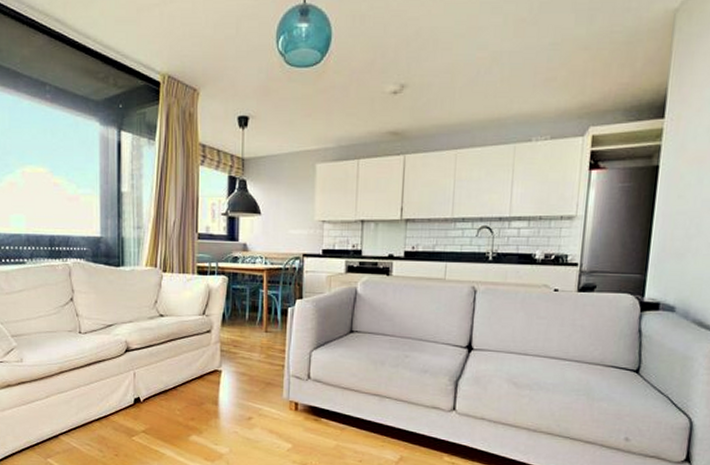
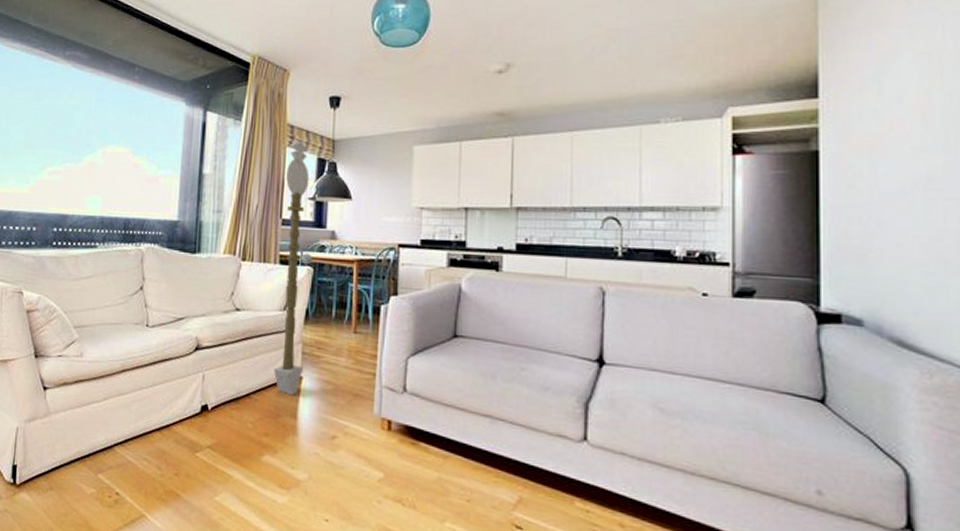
magic staff: none [196,159,227,387] -> present [273,140,313,396]

